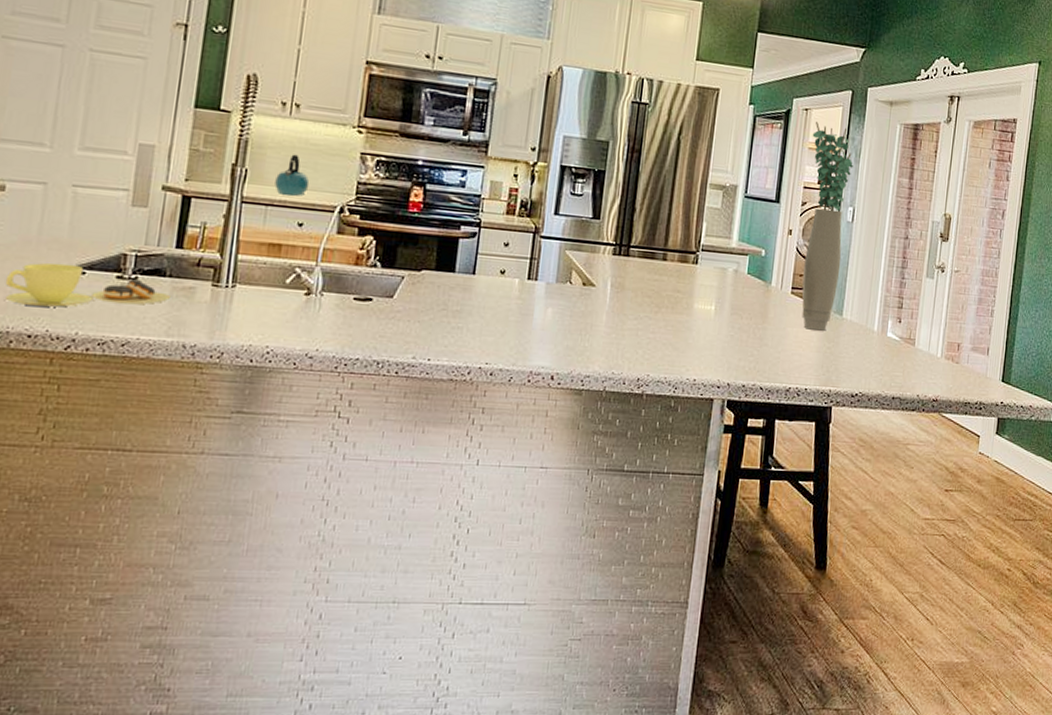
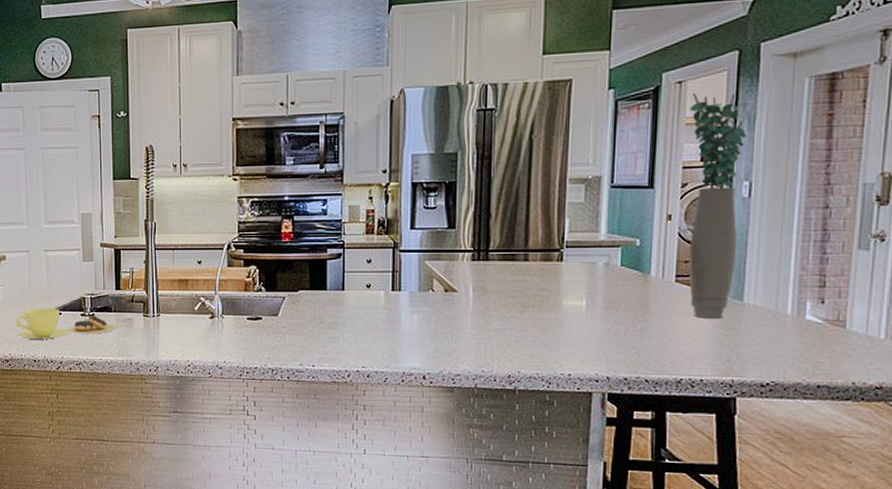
kettle: present [275,154,310,196] -> none [177,206,202,239]

